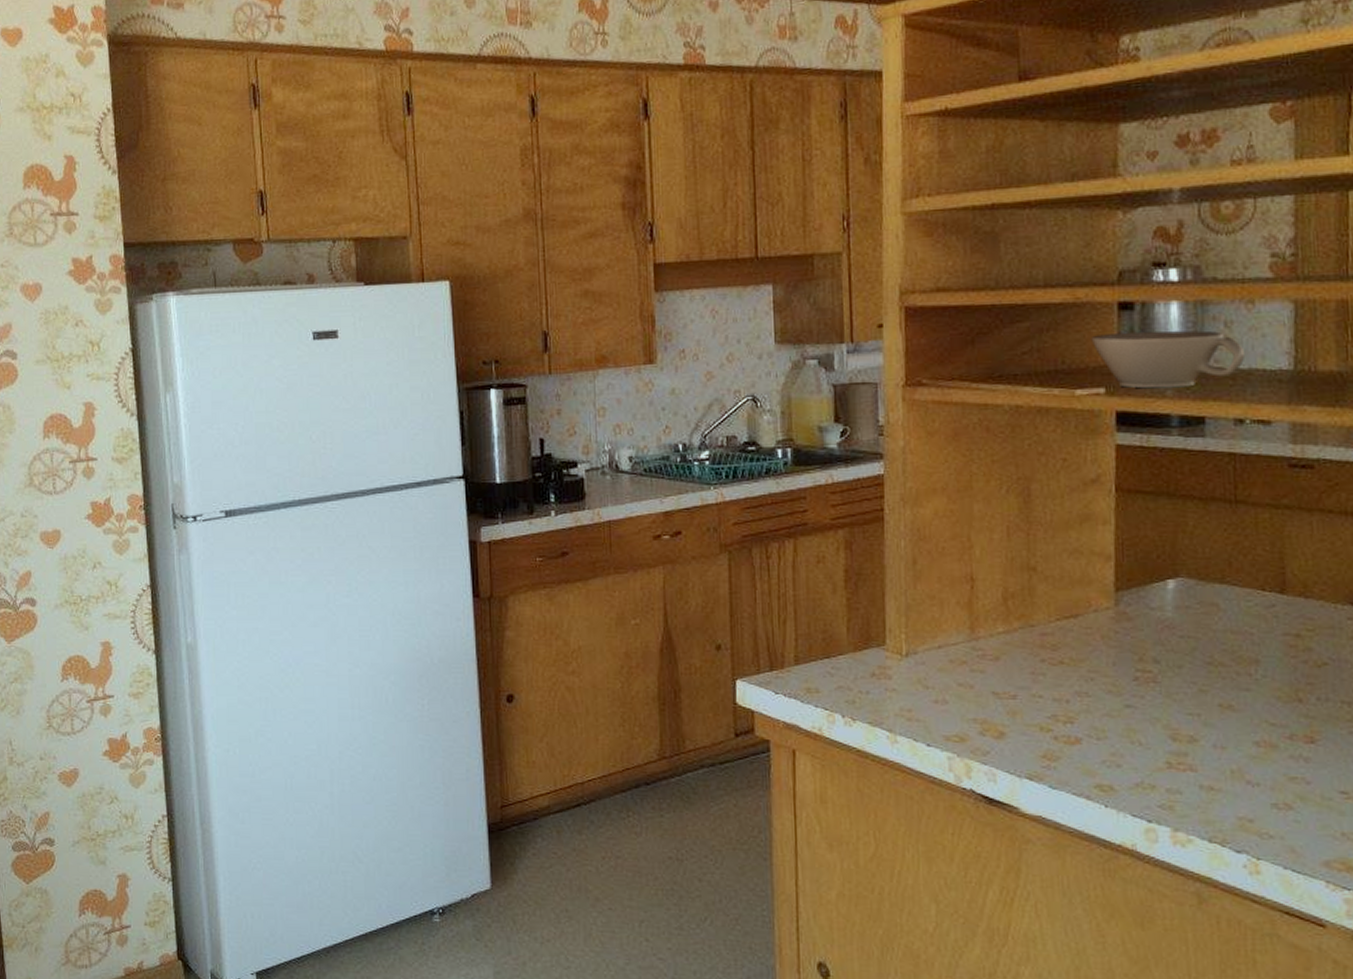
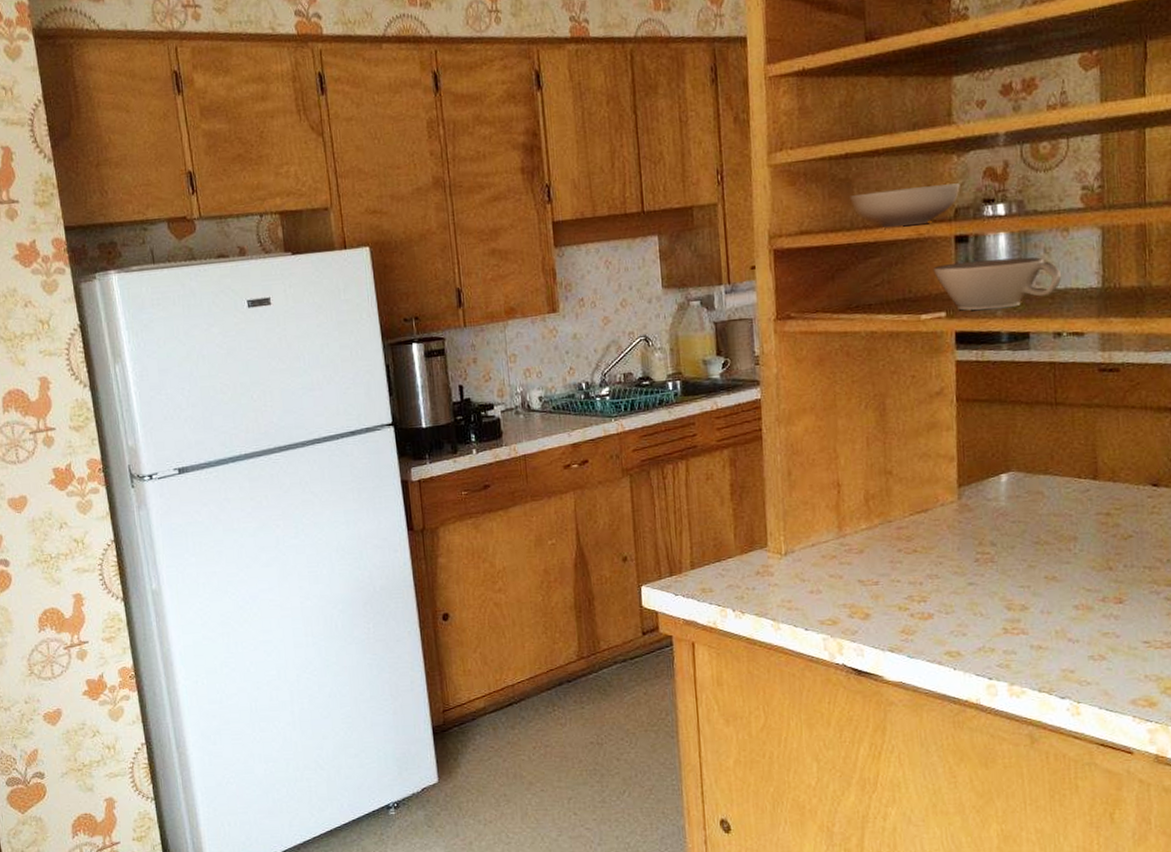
bowl: none [994,243,1126,290] -> present [849,183,960,229]

